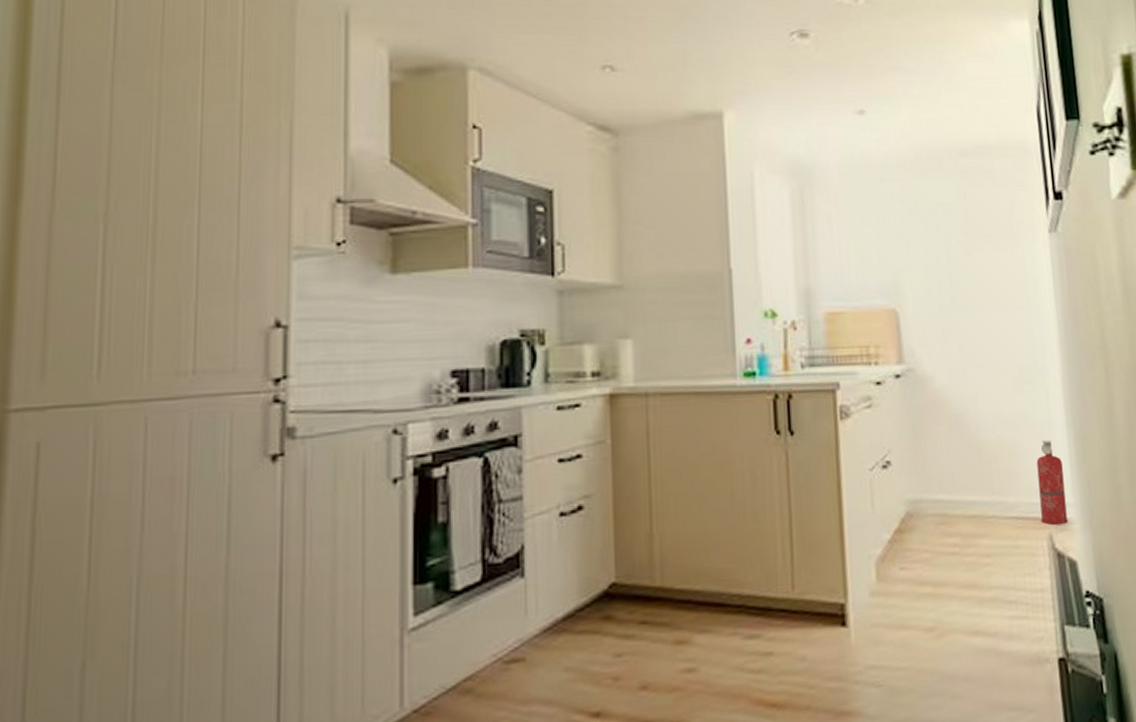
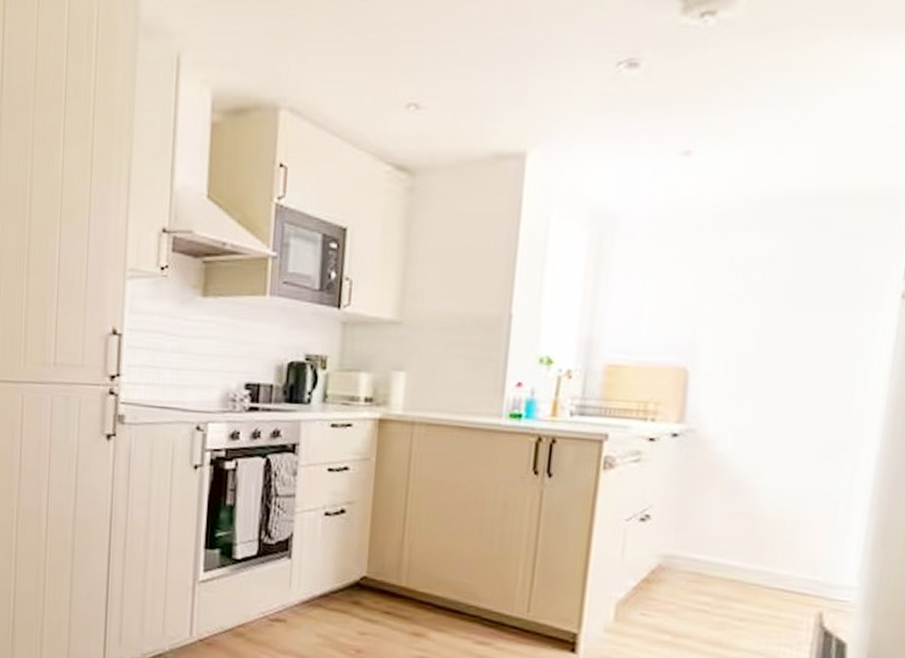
fire extinguisher: present [1036,439,1069,525] -> none [812,519,854,606]

